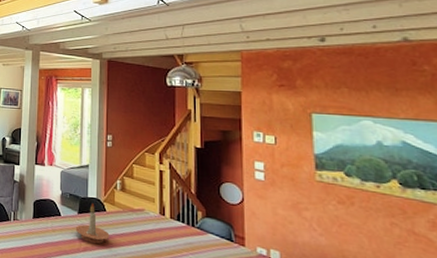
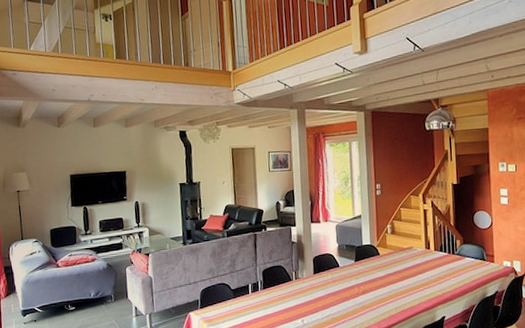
candle holder: present [75,202,110,244] -> none [353,249,385,285]

